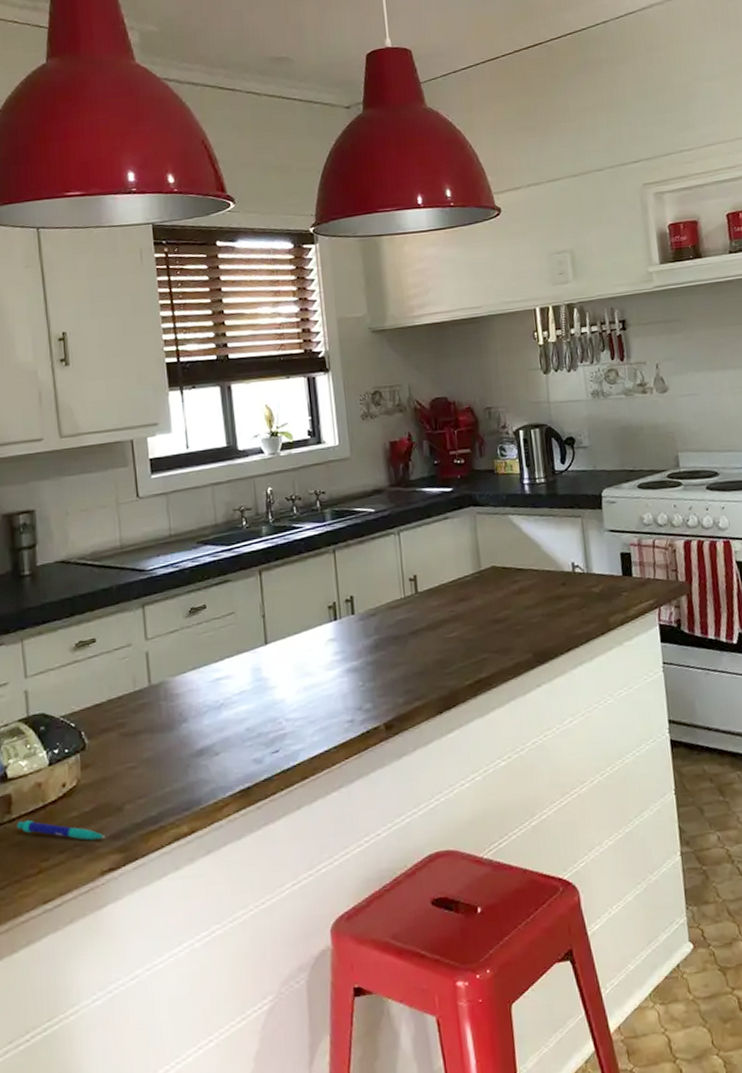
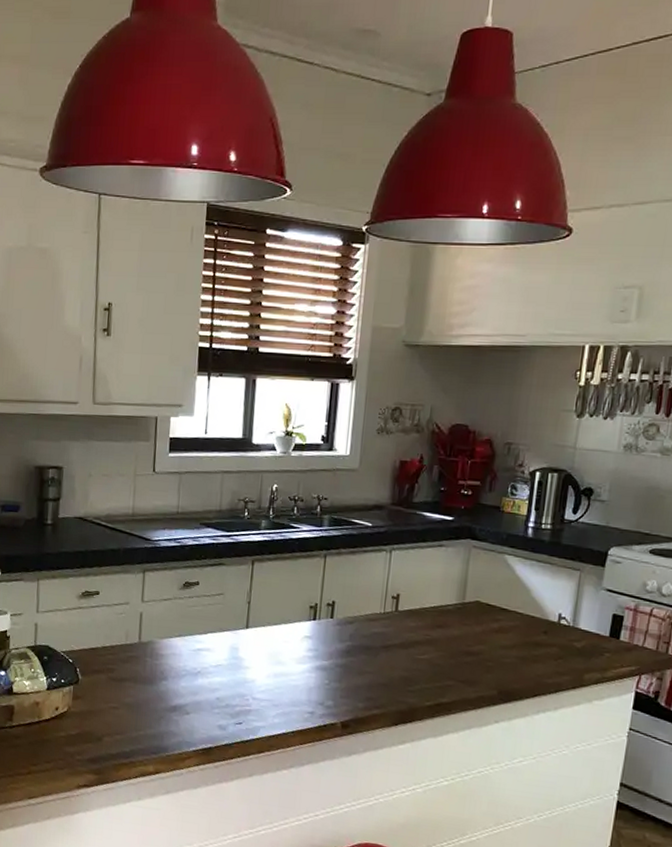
pen: present [17,819,106,840] -> none [16,729,85,760]

